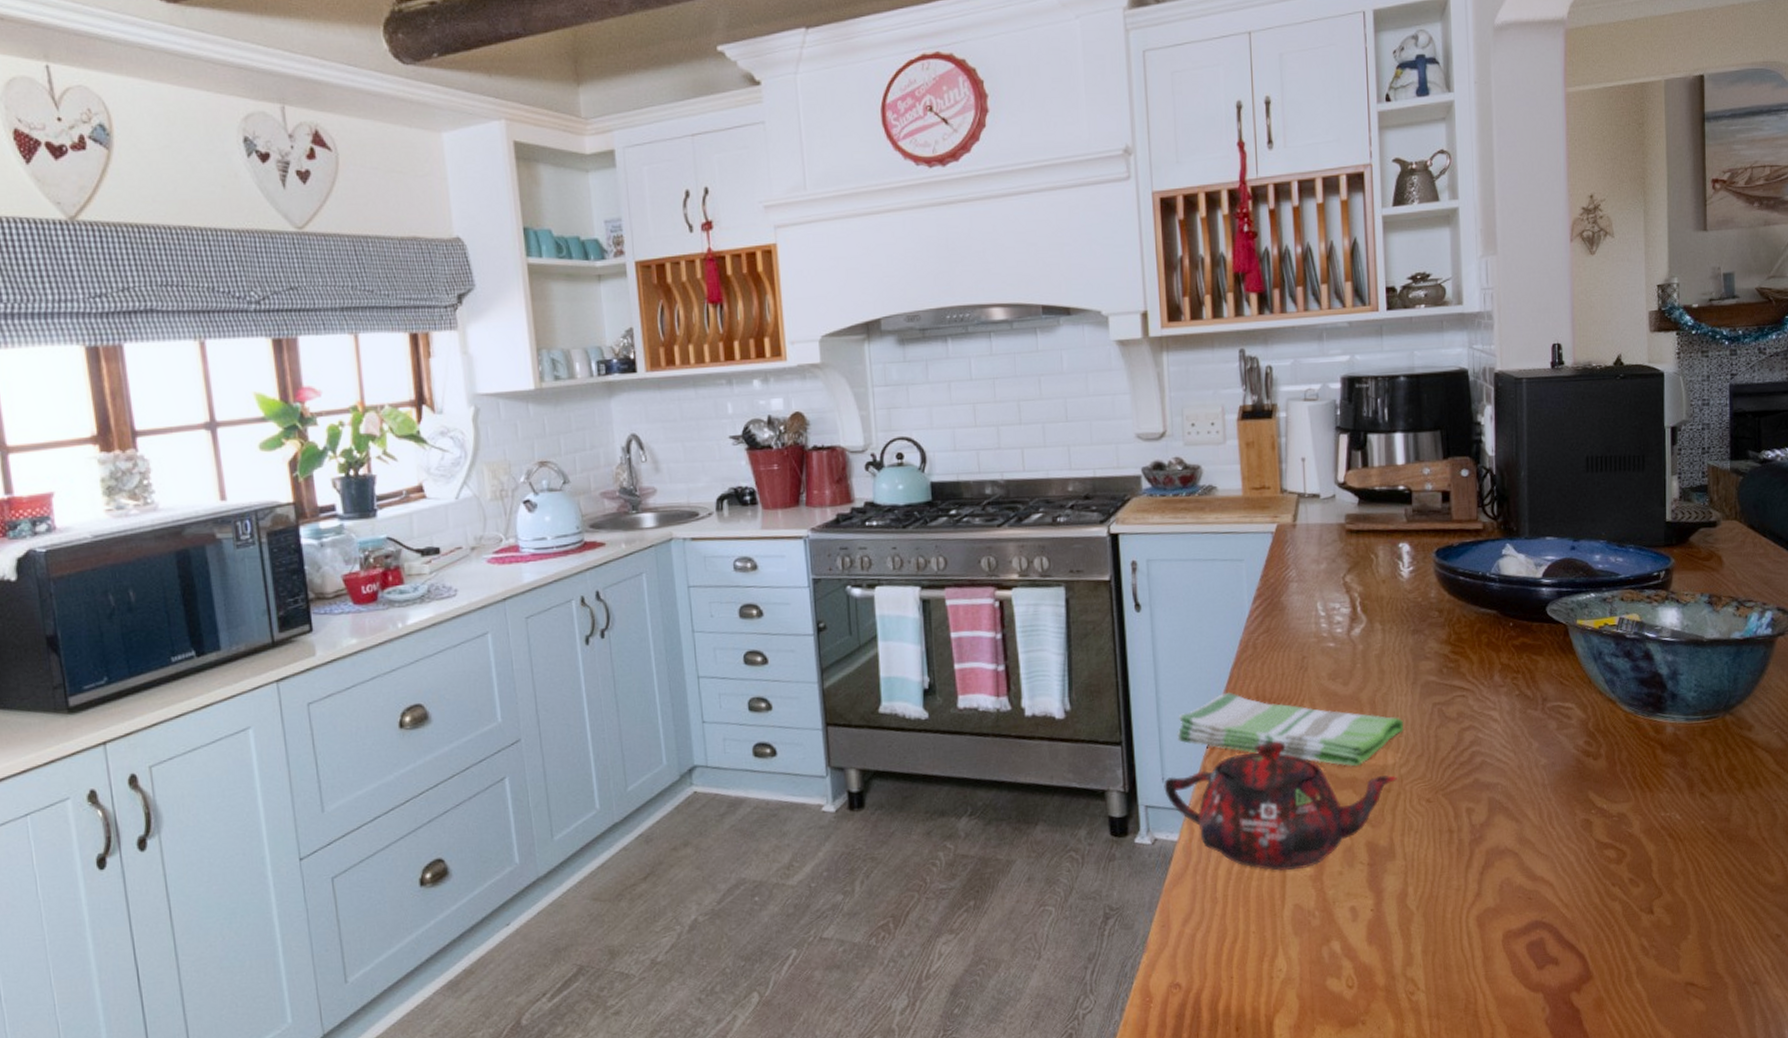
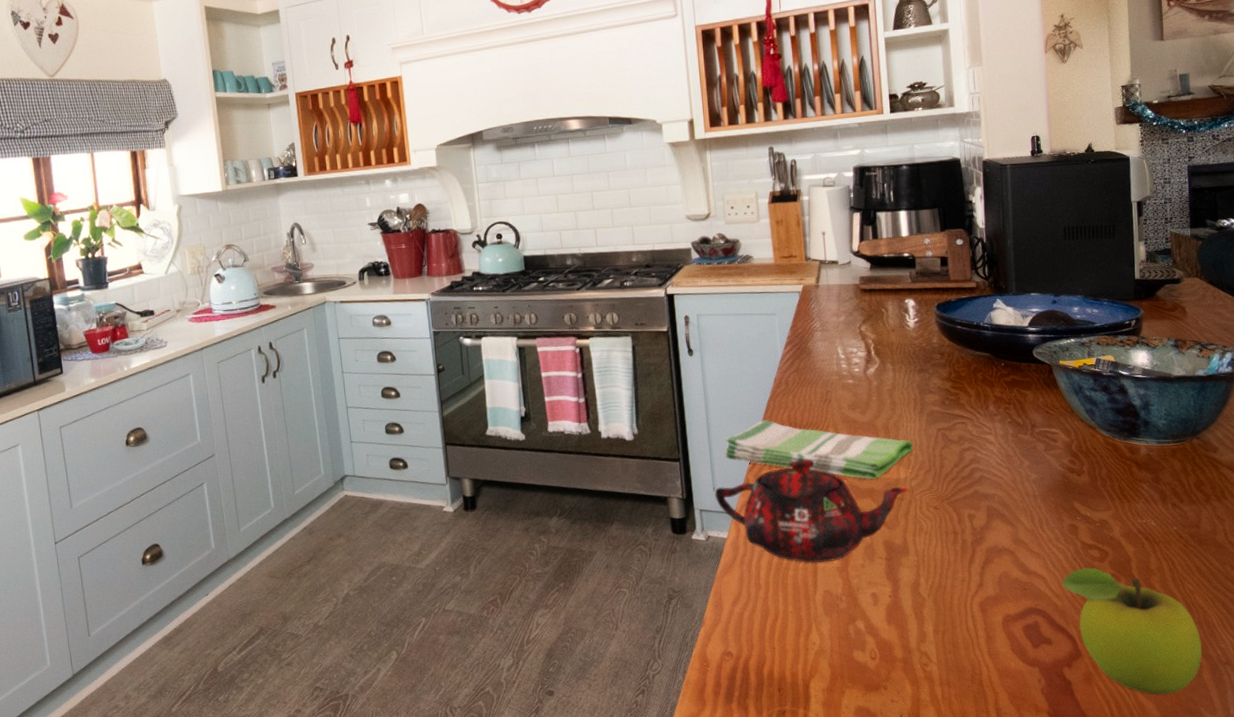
fruit: none [1572,871,1729,1023] -> present [1061,567,1203,695]

